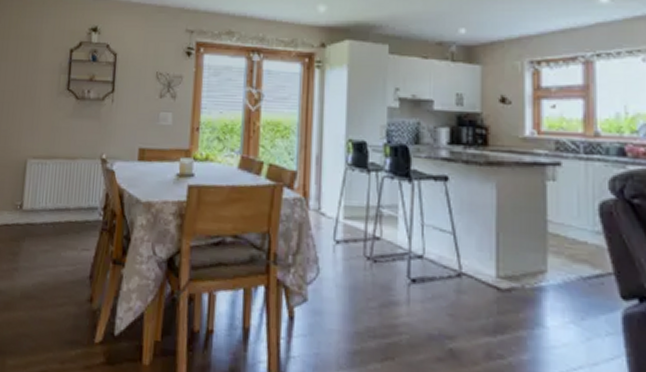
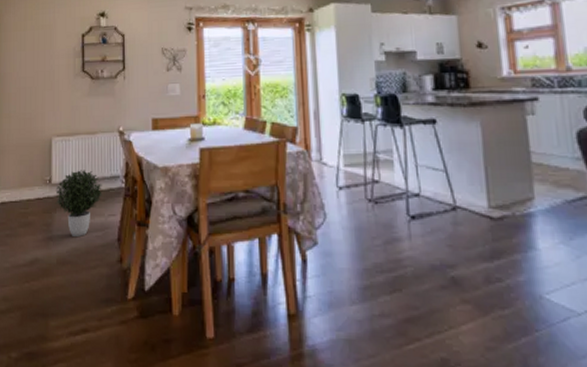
potted plant: none [25,197,78,270] -> present [55,170,102,236]

